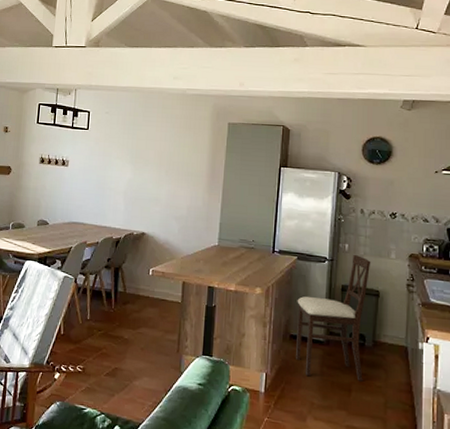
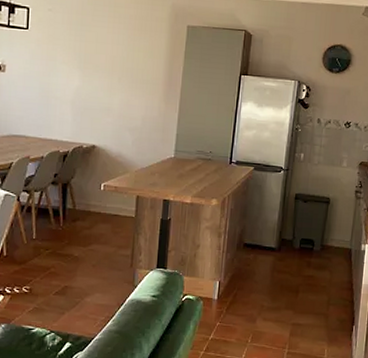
chair: present [295,254,371,382] -> none [247,163,324,283]

